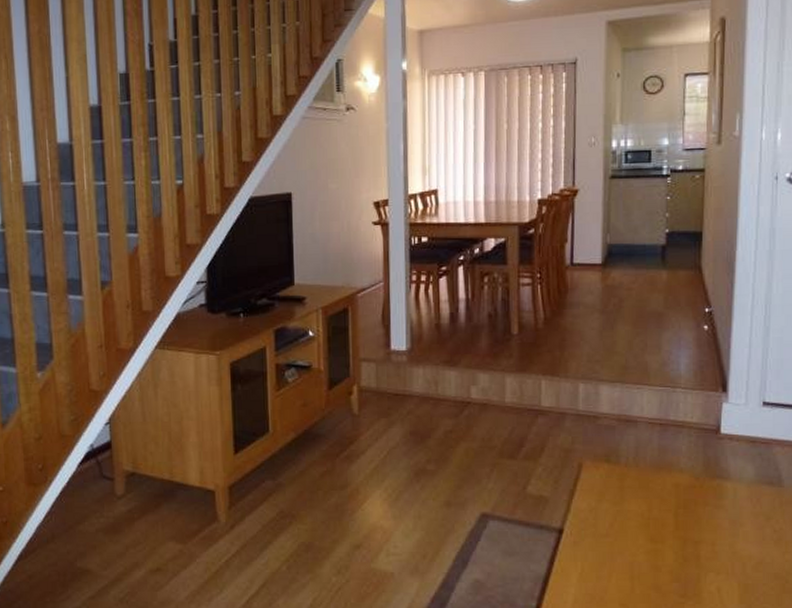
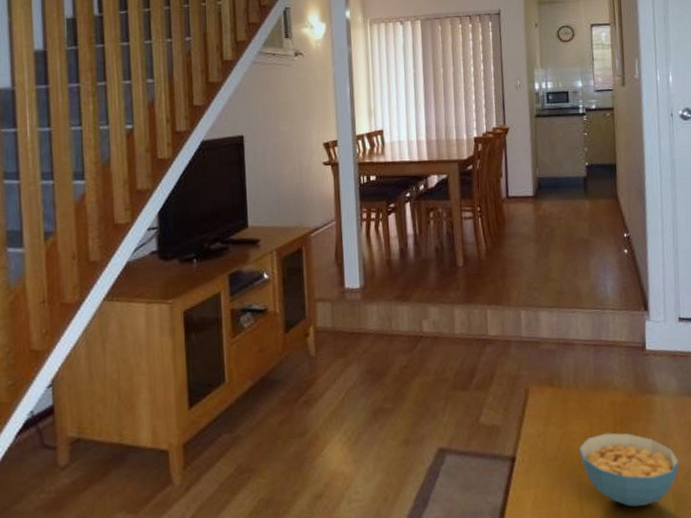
cereal bowl: none [635,515,748,591] -> present [579,433,679,507]

